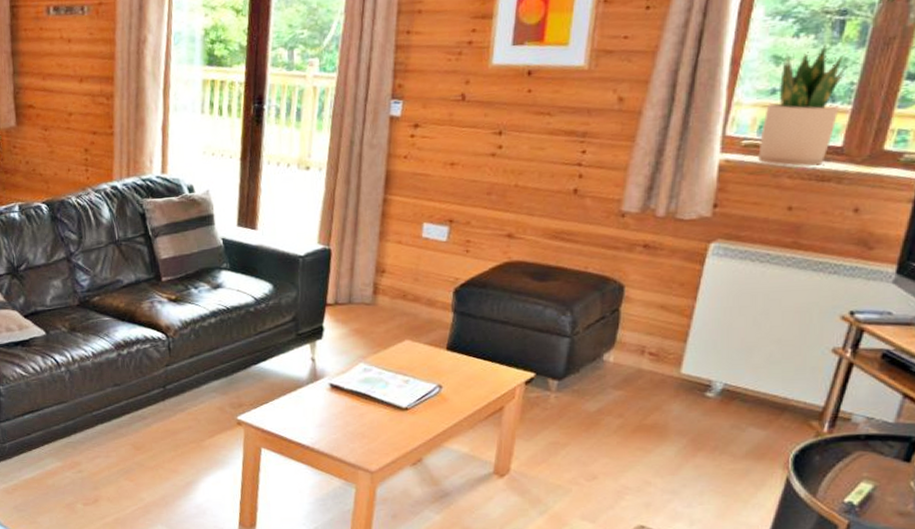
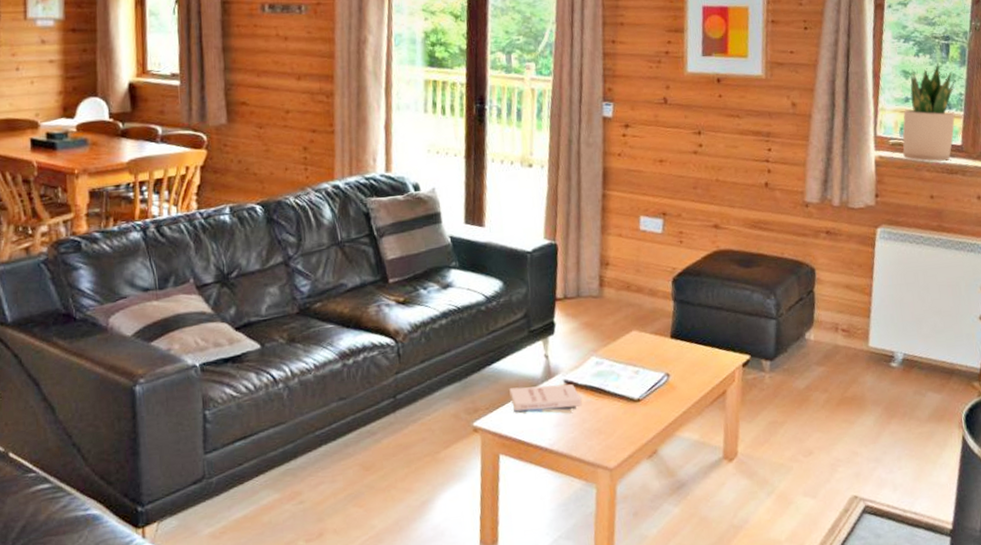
books: none [273,387,347,416] -> present [508,384,582,414]

